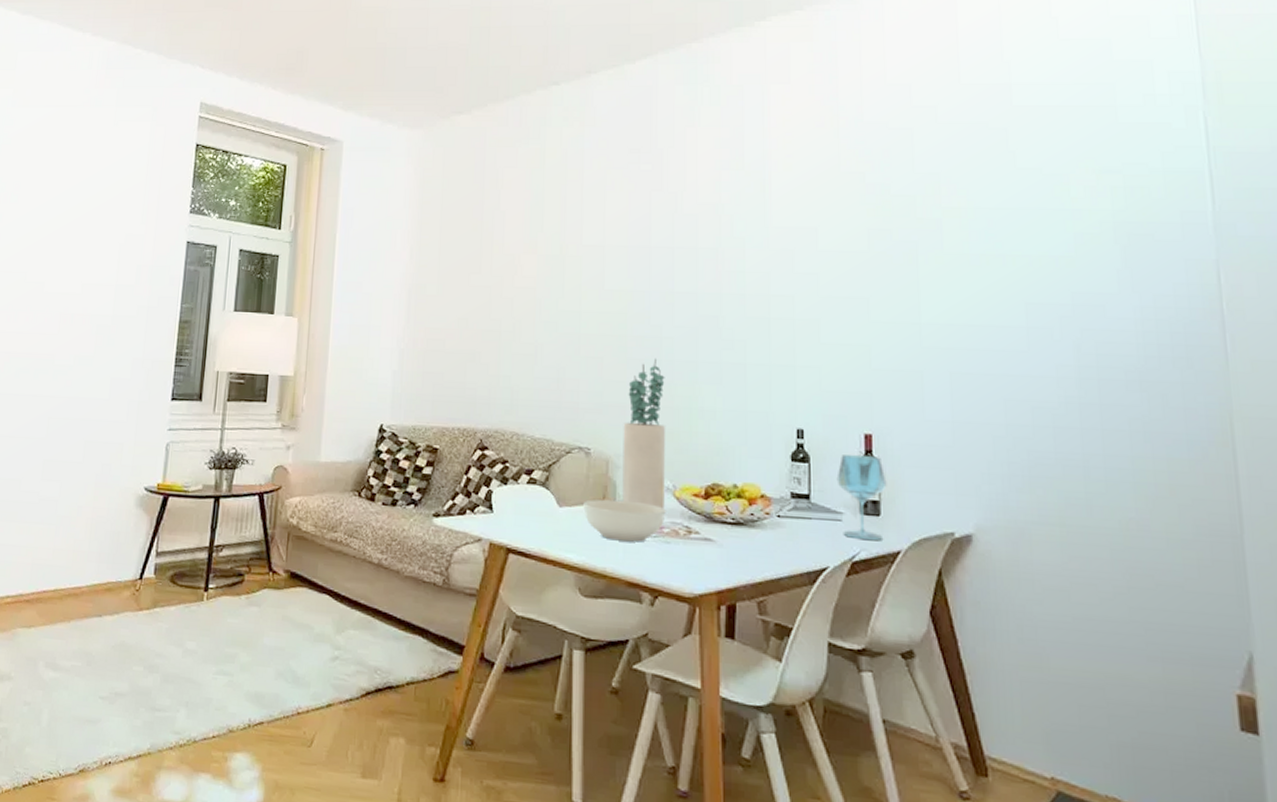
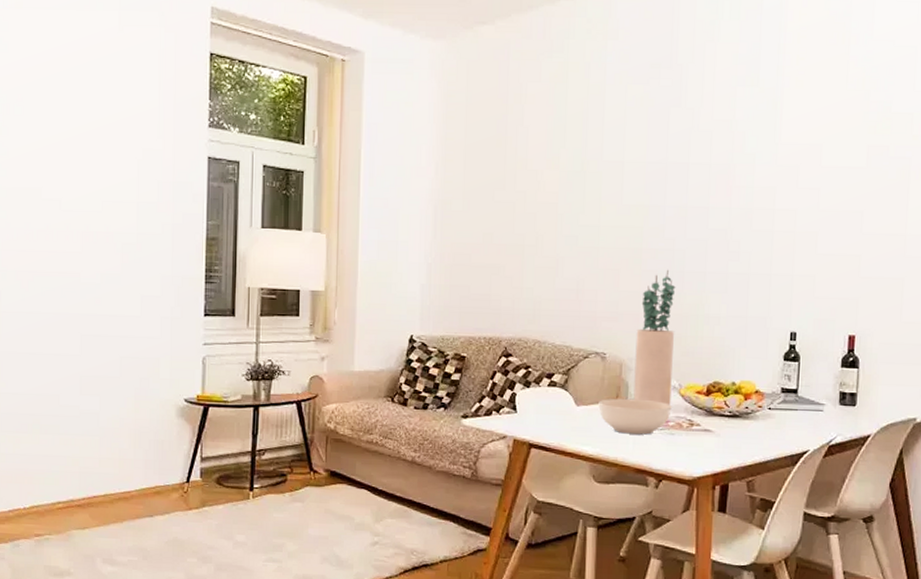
wine glass: present [836,455,887,541] -> none [821,354,864,427]

